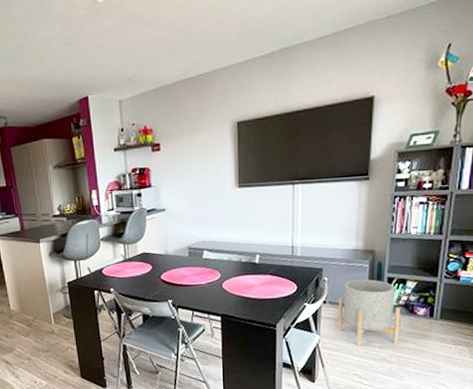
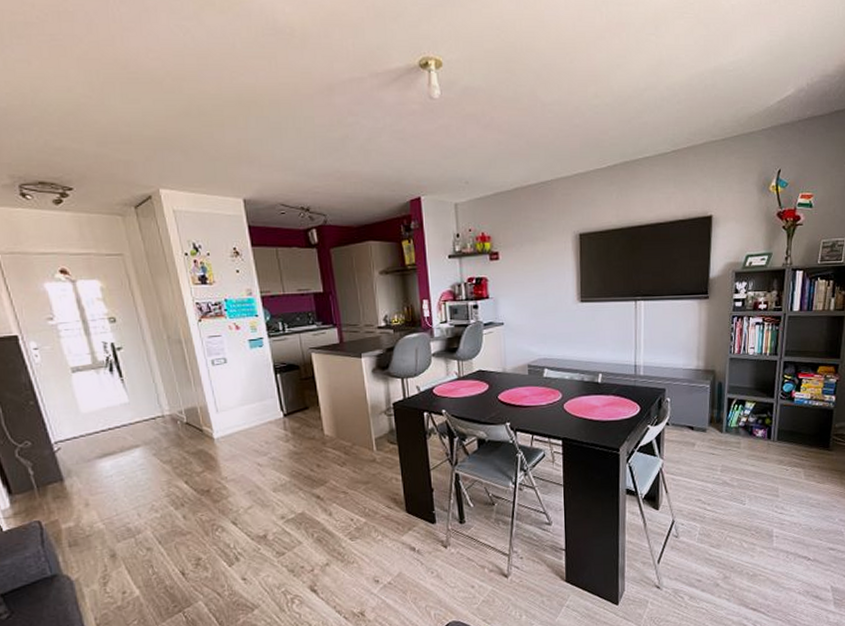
planter: present [338,279,400,346] -> none [680,400,740,470]

